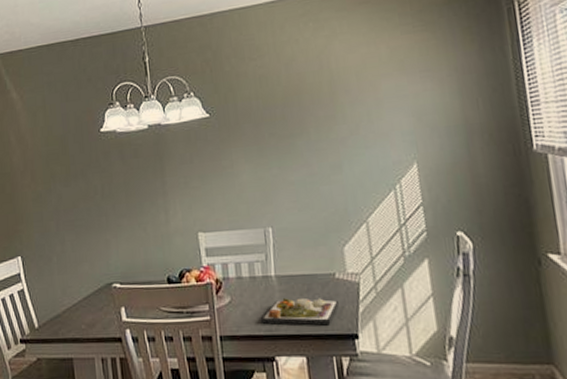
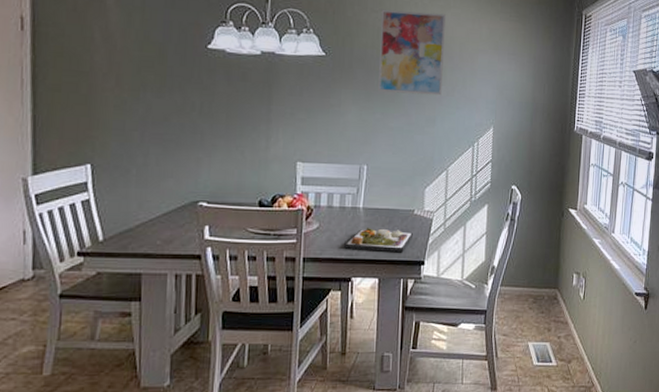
wall art: none [259,44,344,144] -> present [378,9,446,96]

